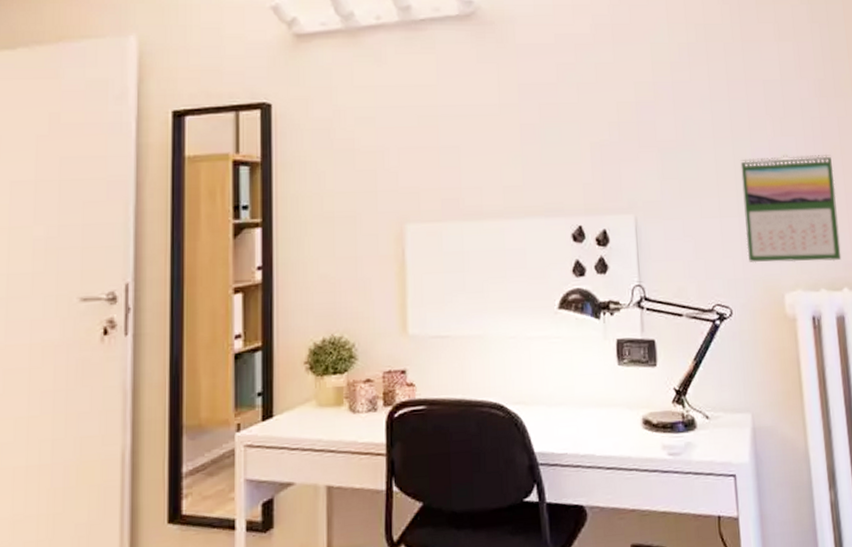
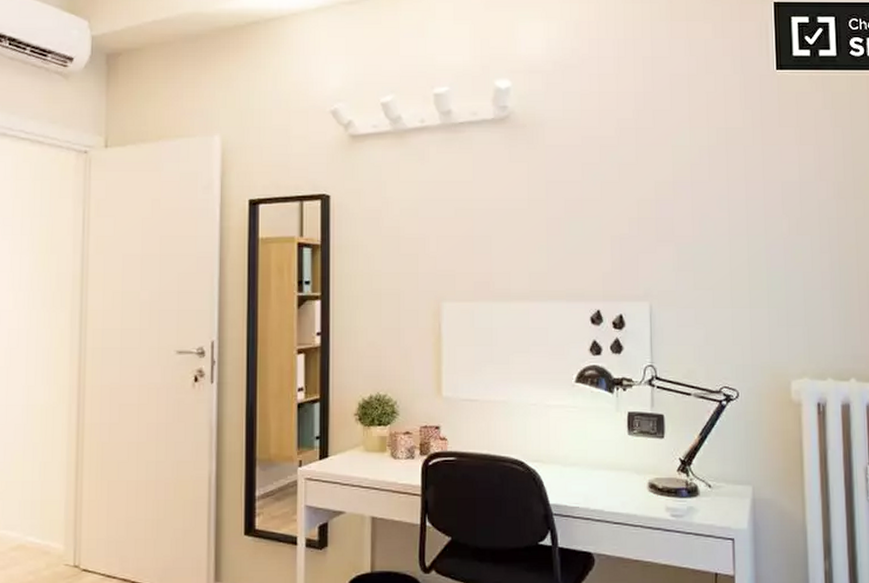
calendar: present [740,155,842,263] -> none [754,252,851,353]

